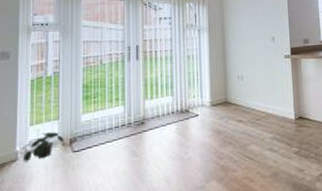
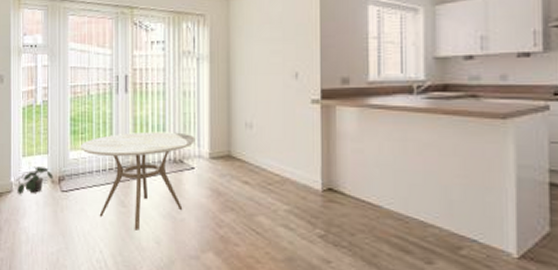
dining table: none [92,88,199,175] -> present [80,131,196,231]

